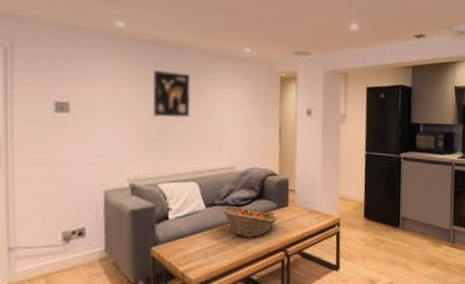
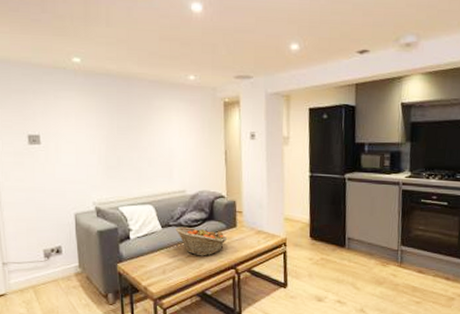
wall art: present [153,70,191,118] -> none [109,102,143,146]

